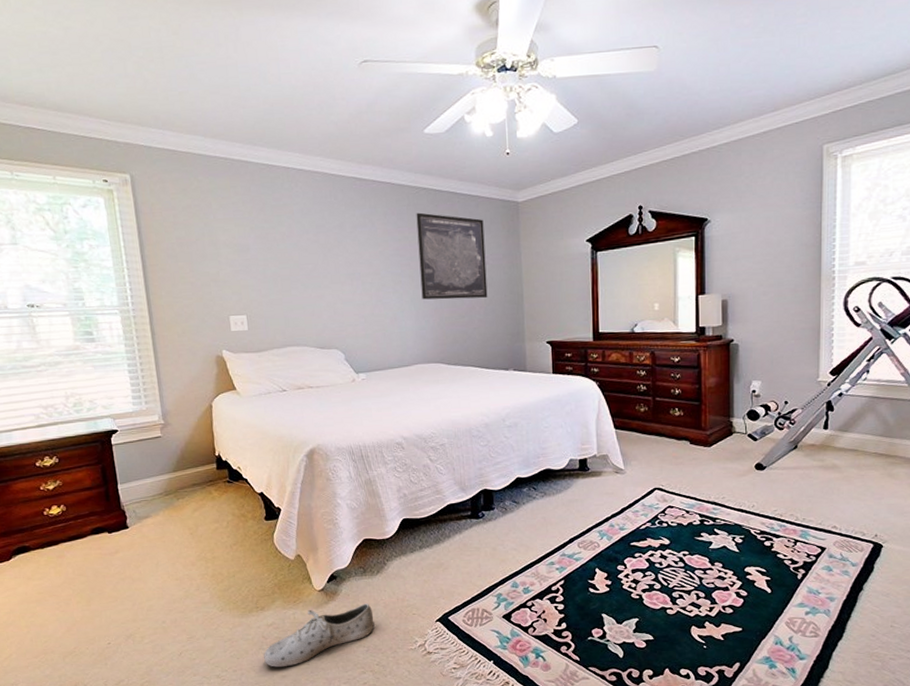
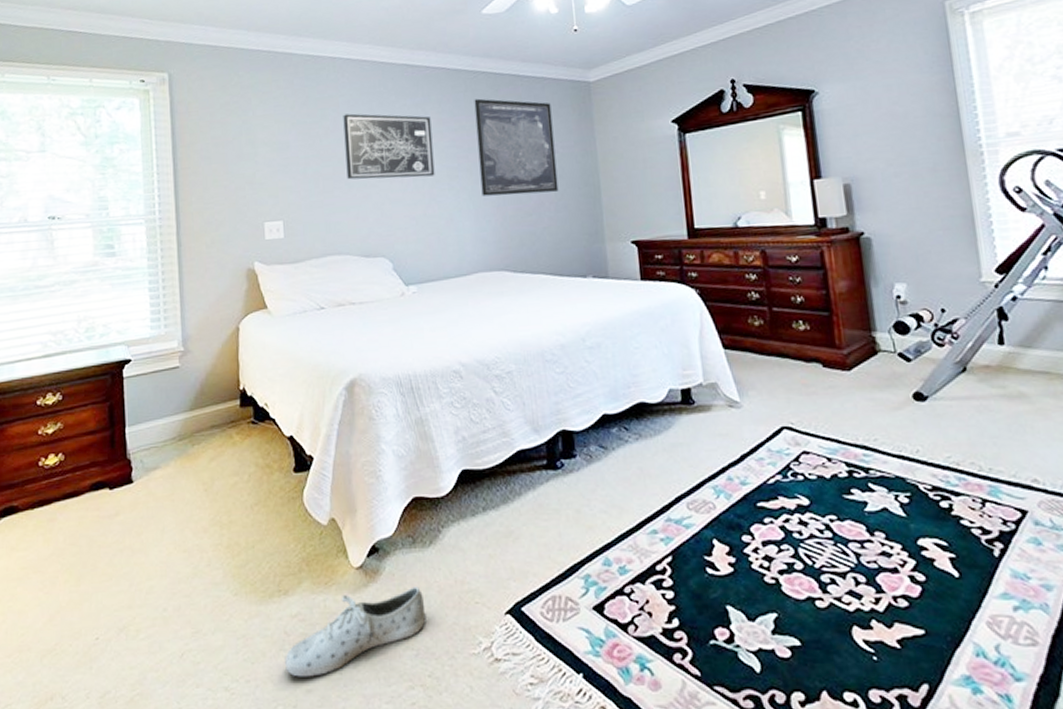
wall art: none [297,221,381,281] -> present [343,113,435,180]

